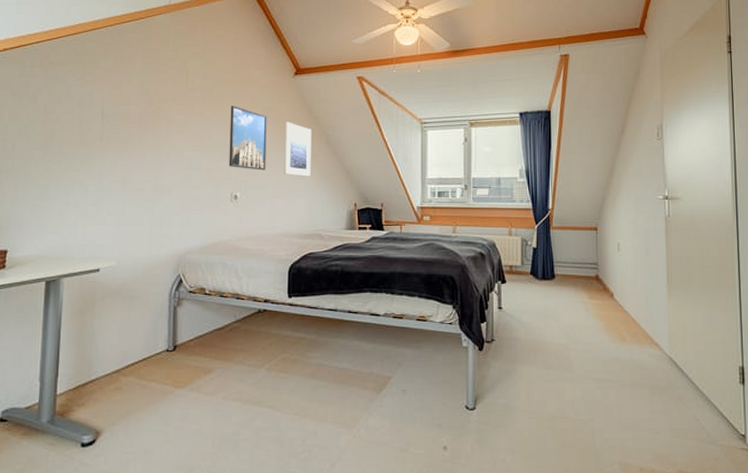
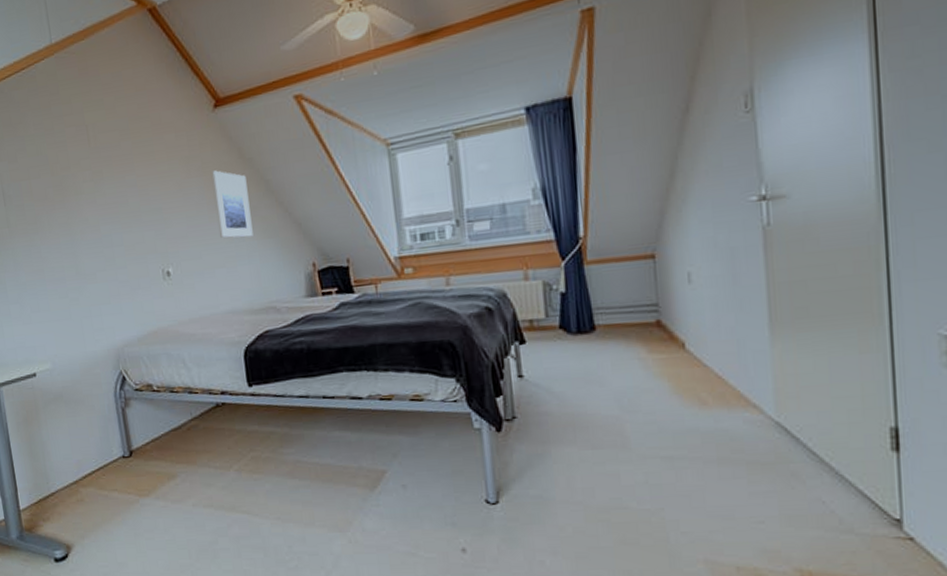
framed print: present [229,105,267,171] -> none [143,160,198,238]

